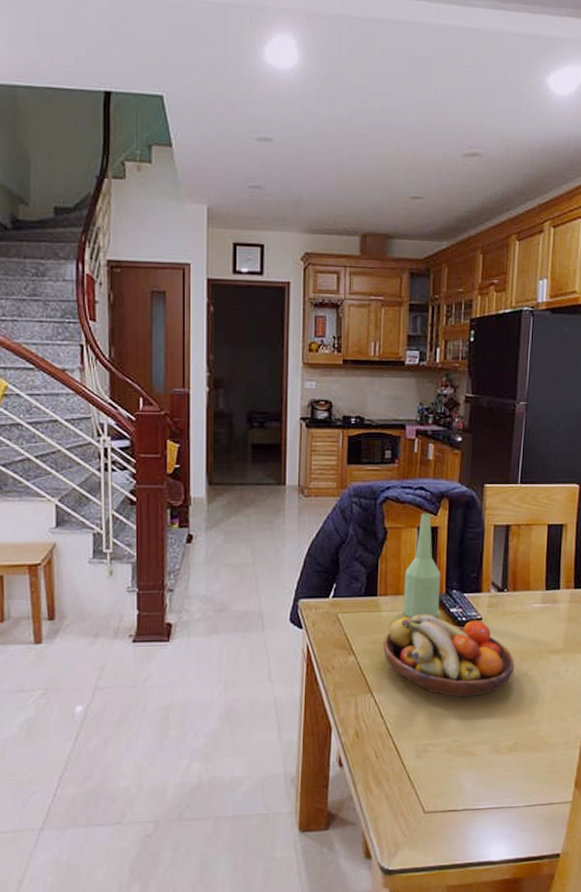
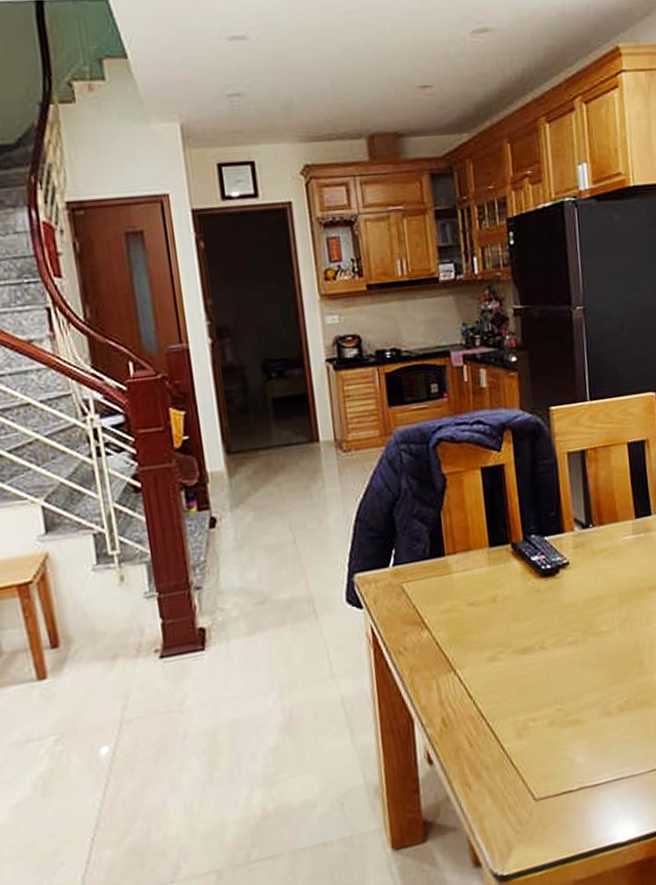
fruit bowl: present [383,614,515,697] -> none [460,565,614,659]
bottle: present [403,513,441,618] -> none [472,450,519,576]

